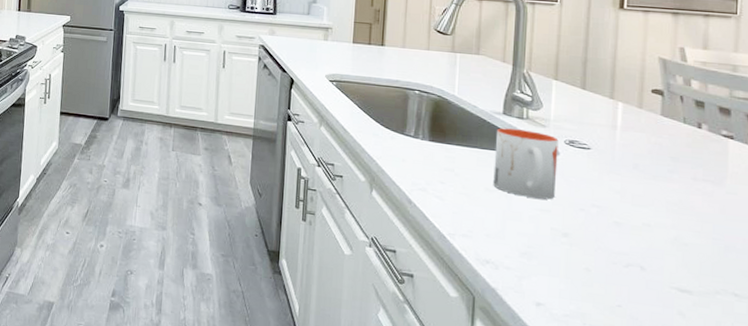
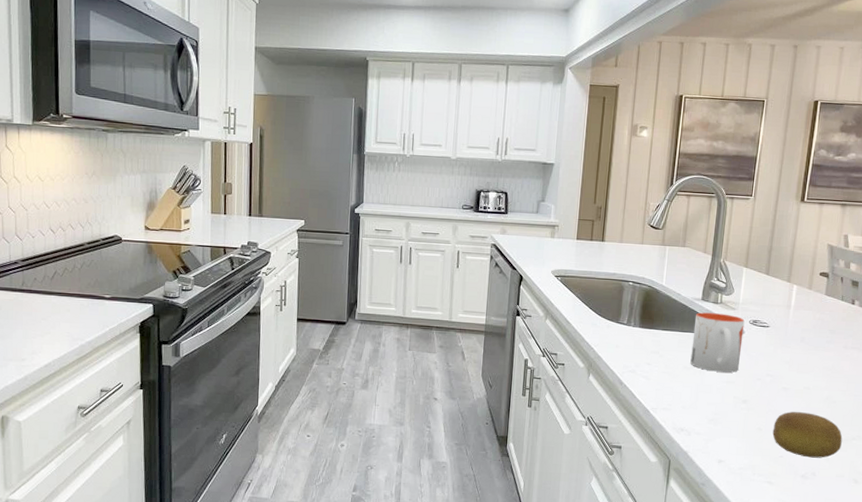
fruit: none [605,251,702,314] -> present [772,412,843,458]

